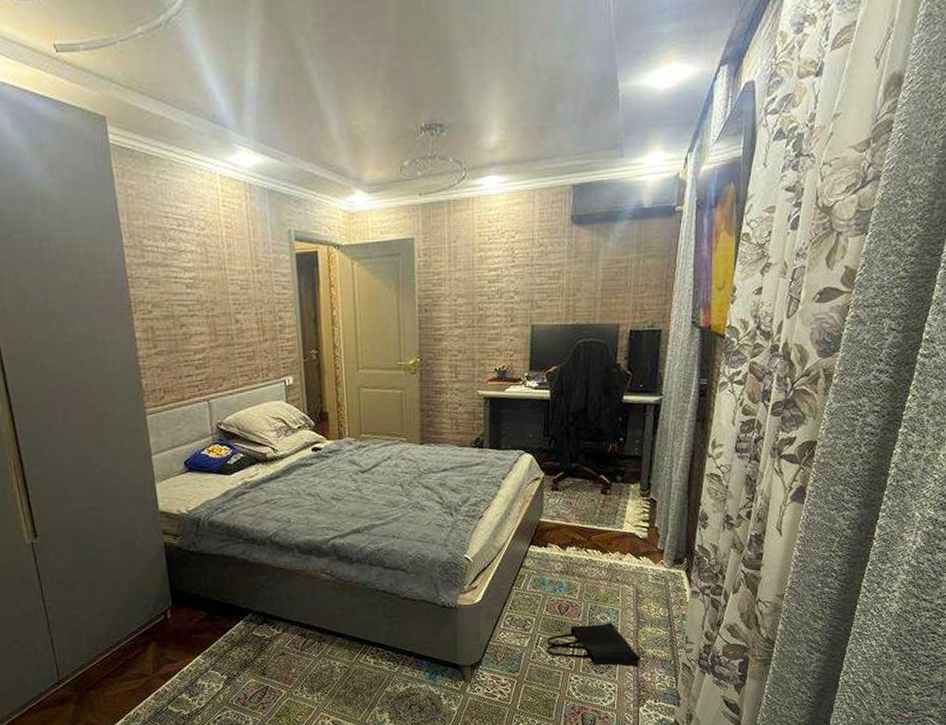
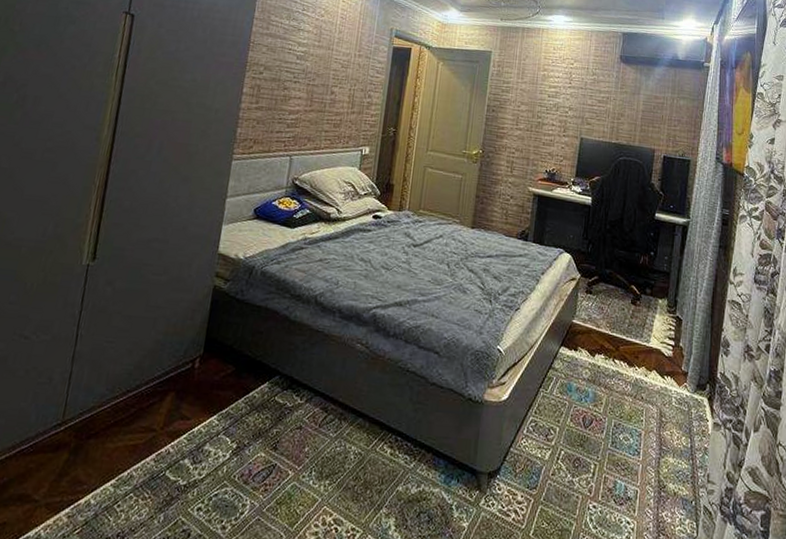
tote bag: present [547,622,641,667] -> none [567,443,661,503]

